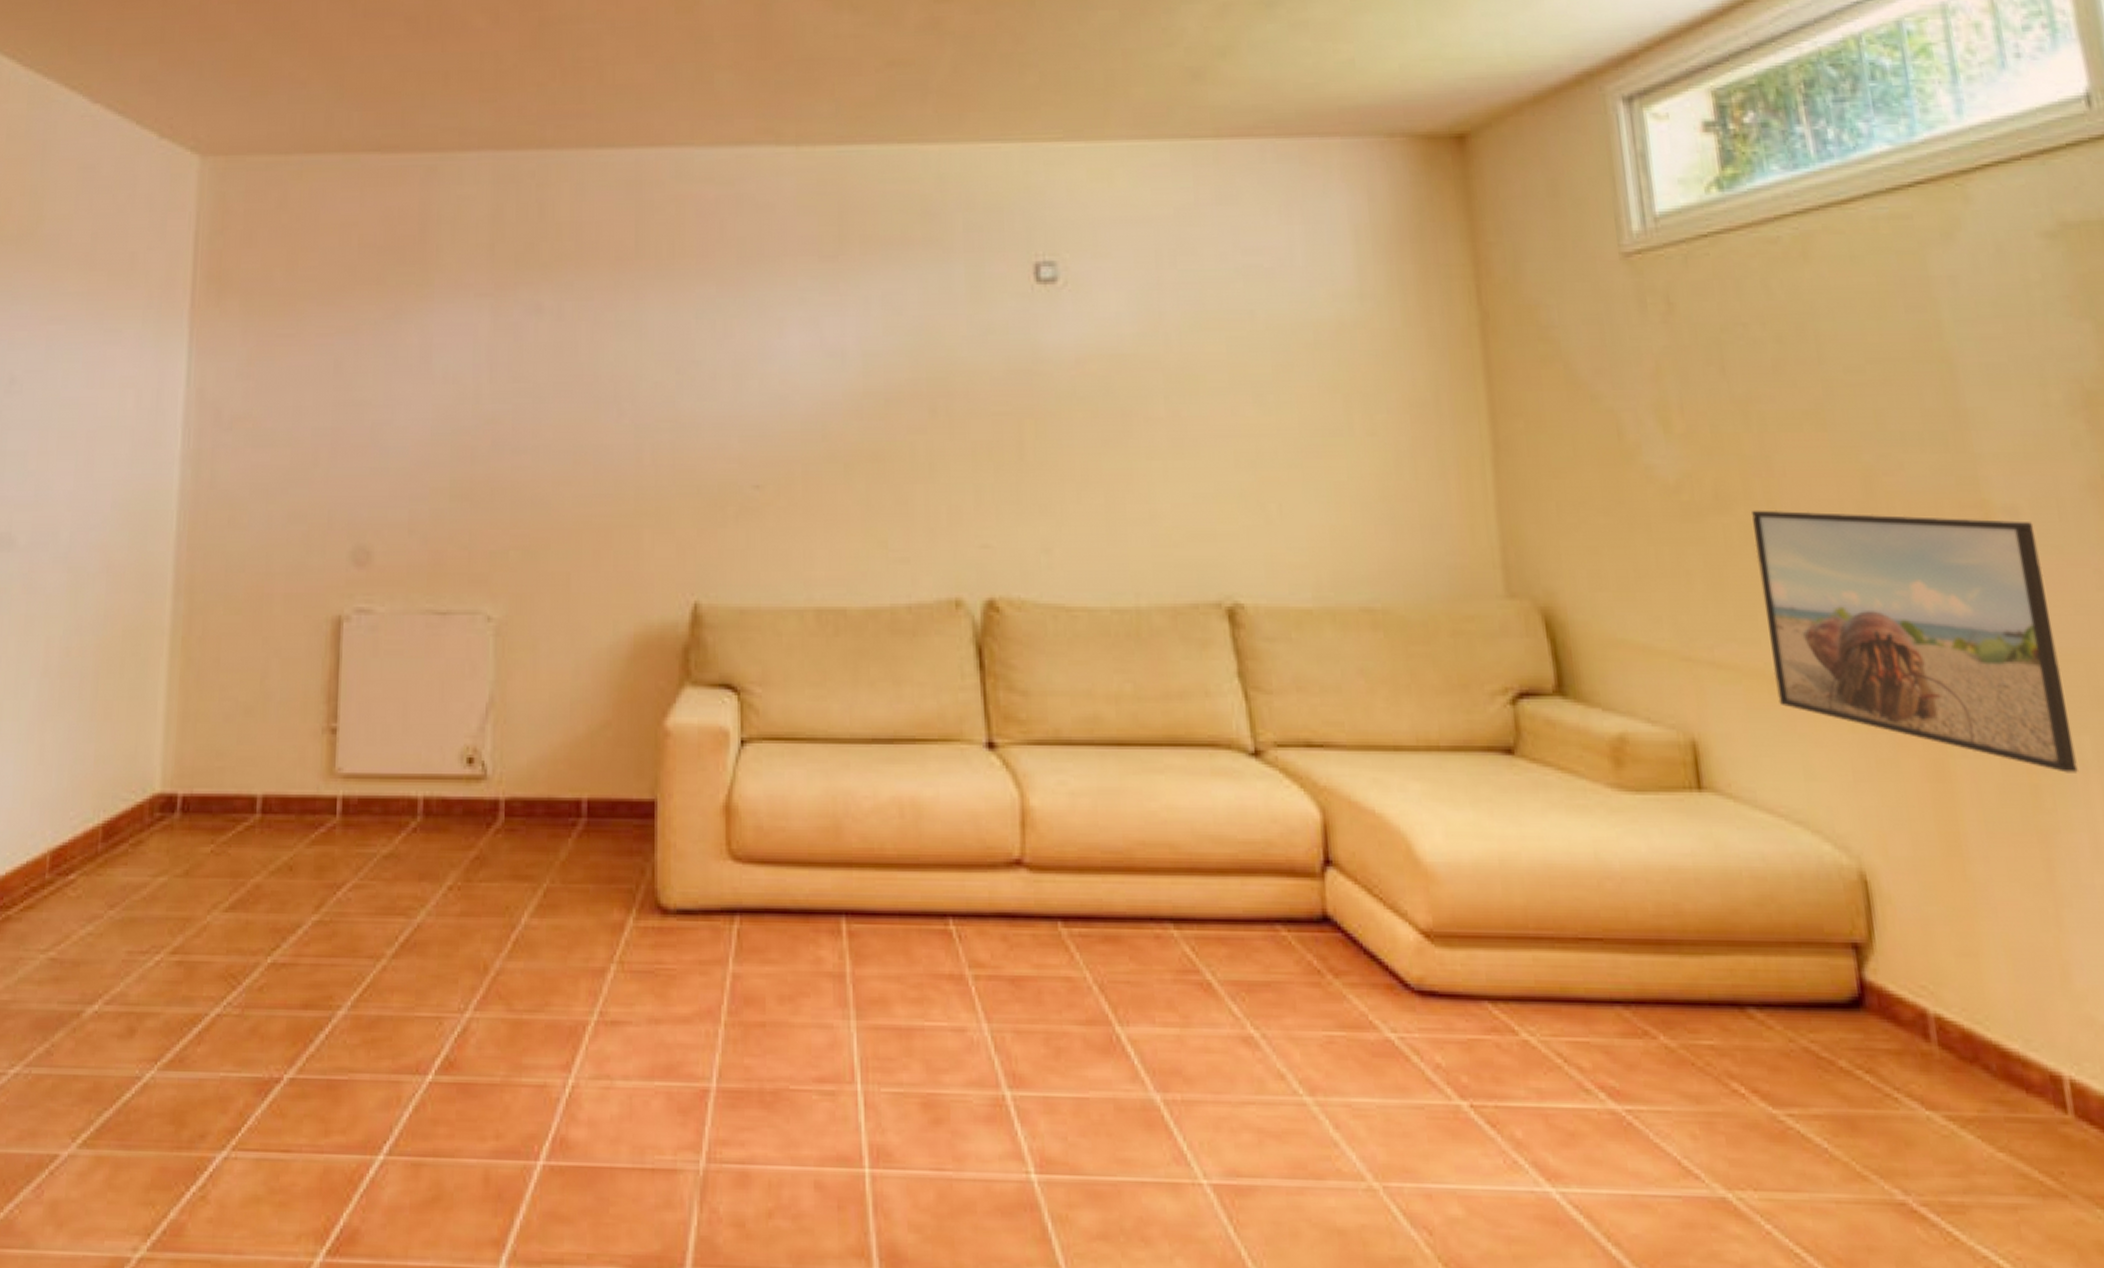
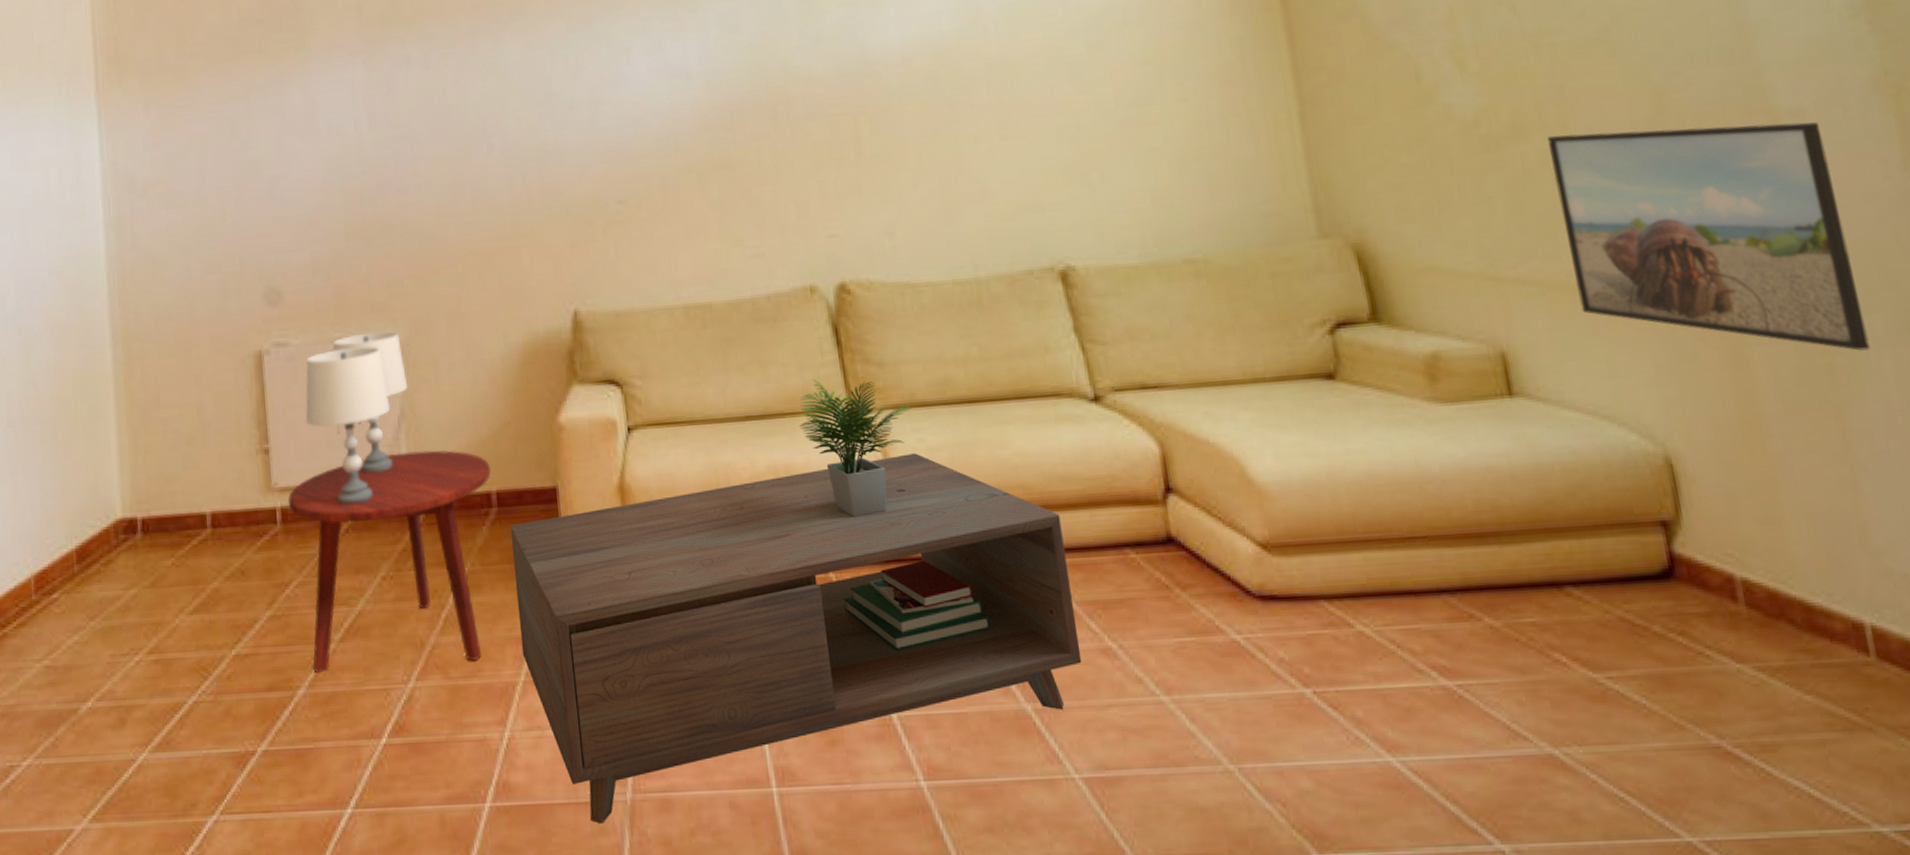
side table: none [351,746,583,994] -> present [288,449,491,674]
table lamp: none [382,607,501,801] -> present [305,332,407,505]
coffee table: none [597,704,1220,1196] -> present [510,379,1082,824]

